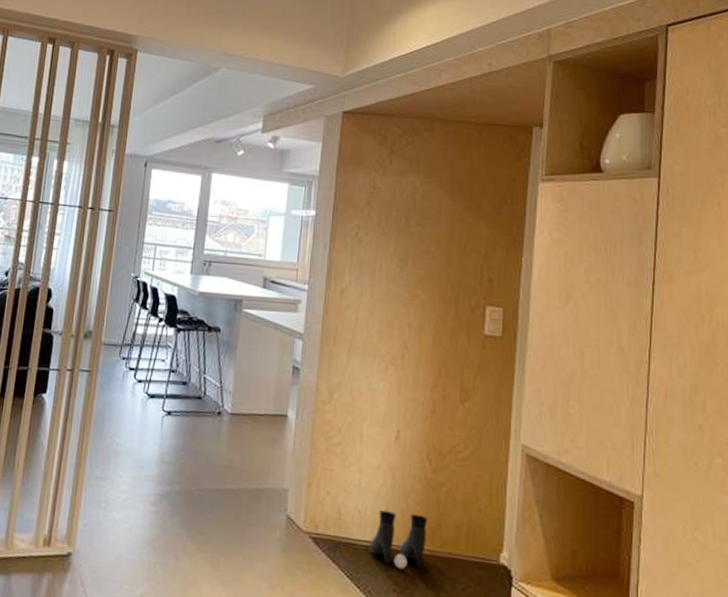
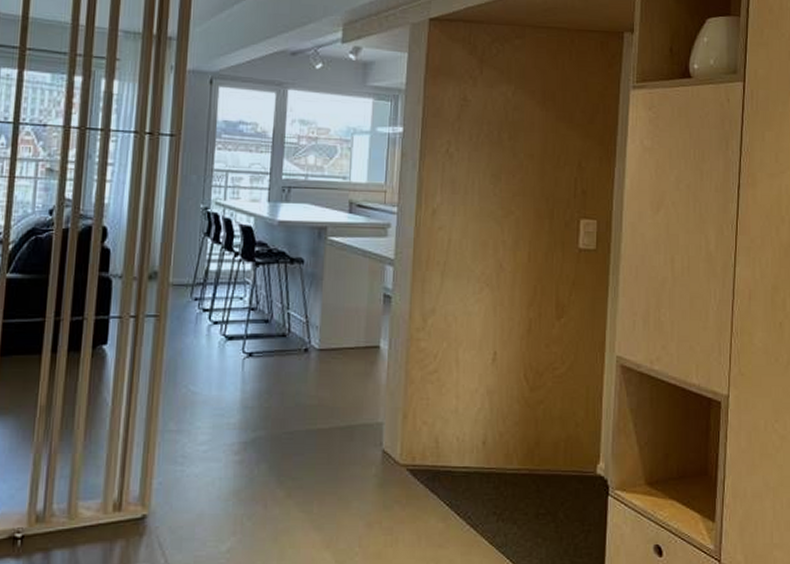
boots: present [369,510,428,569] -> none [468,435,527,491]

